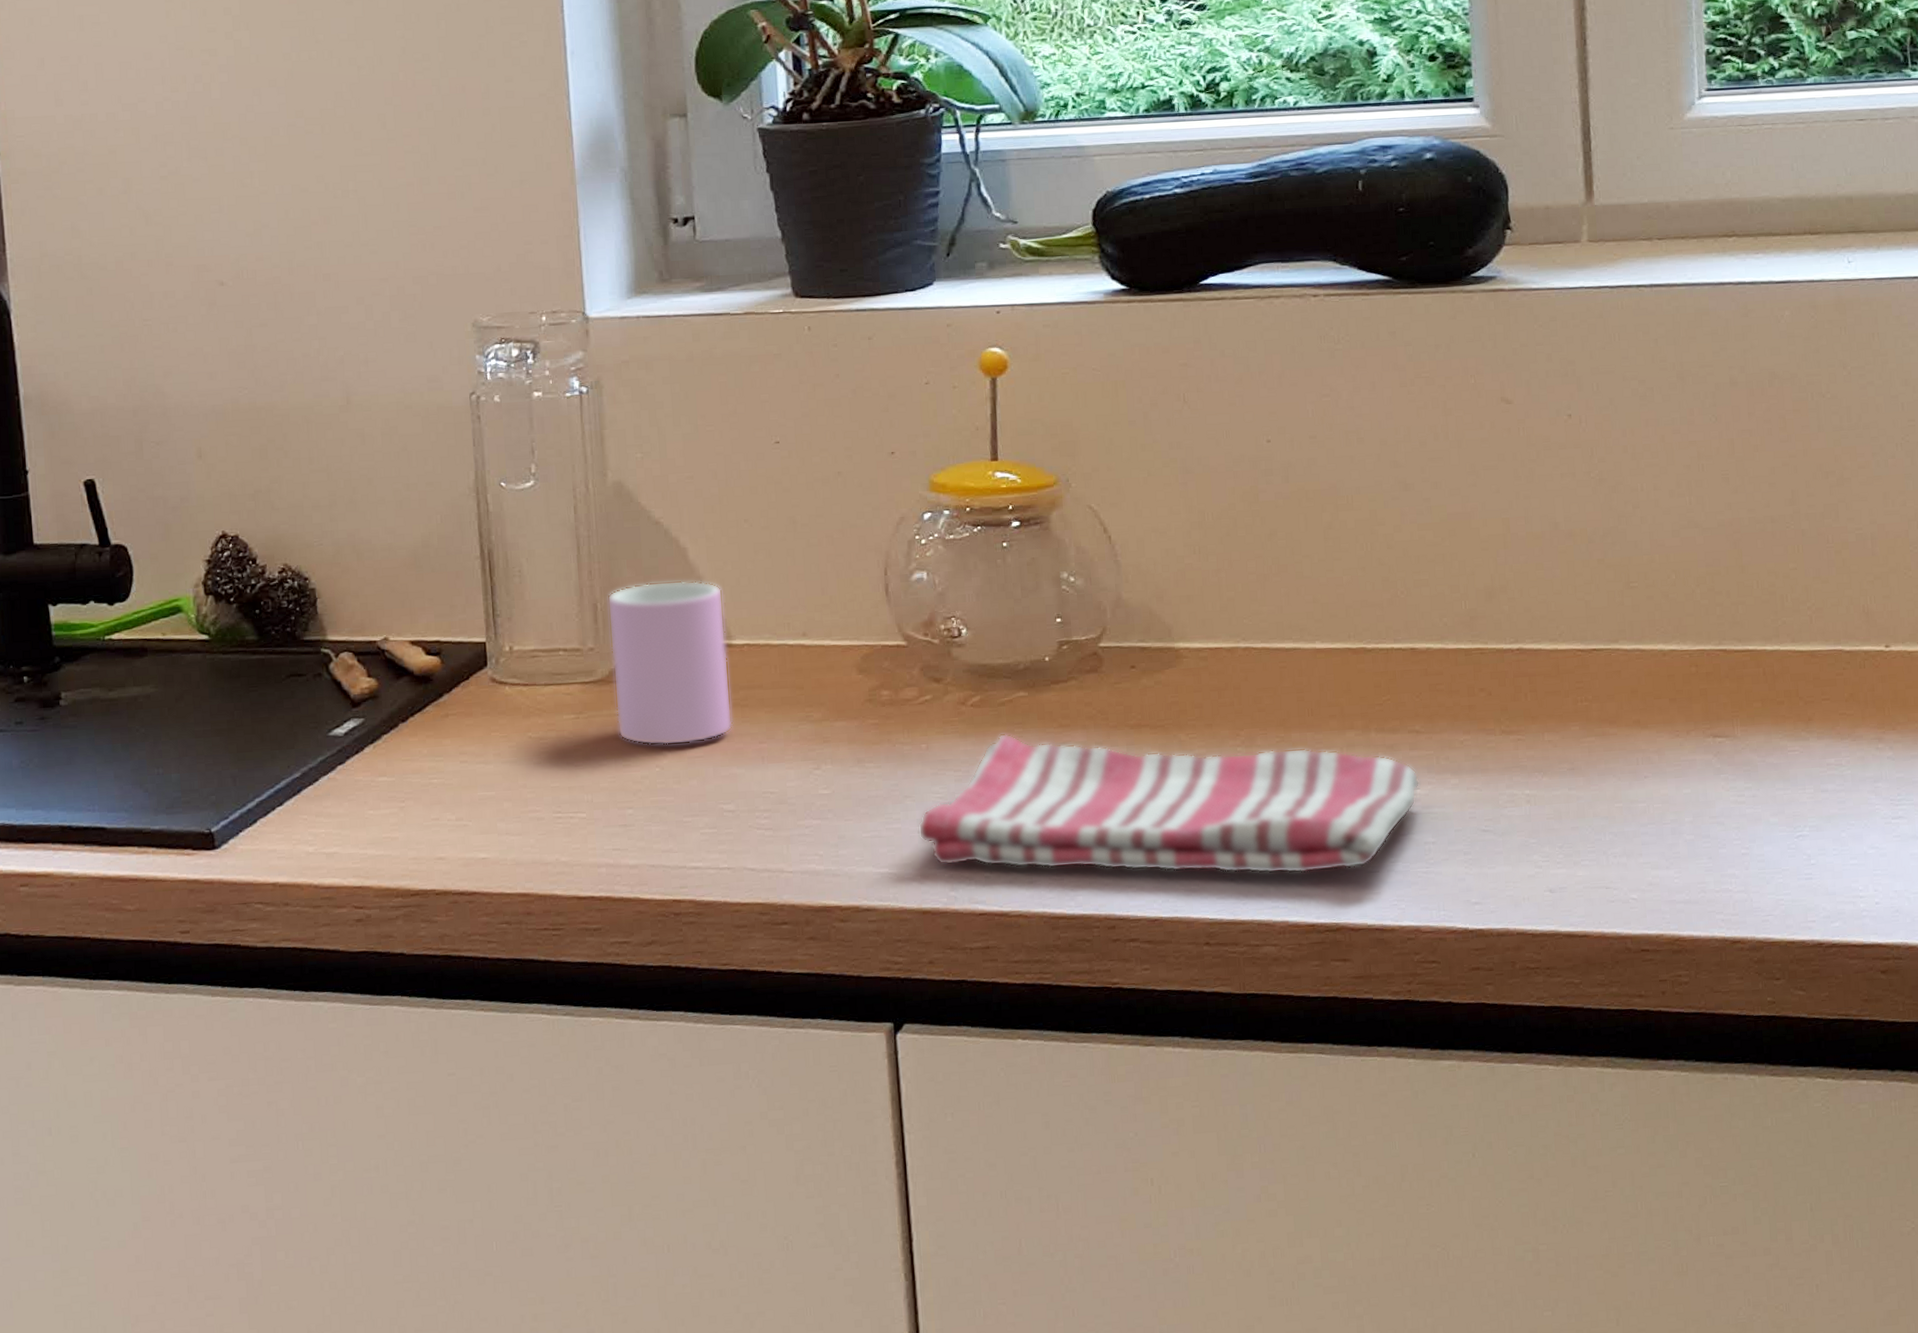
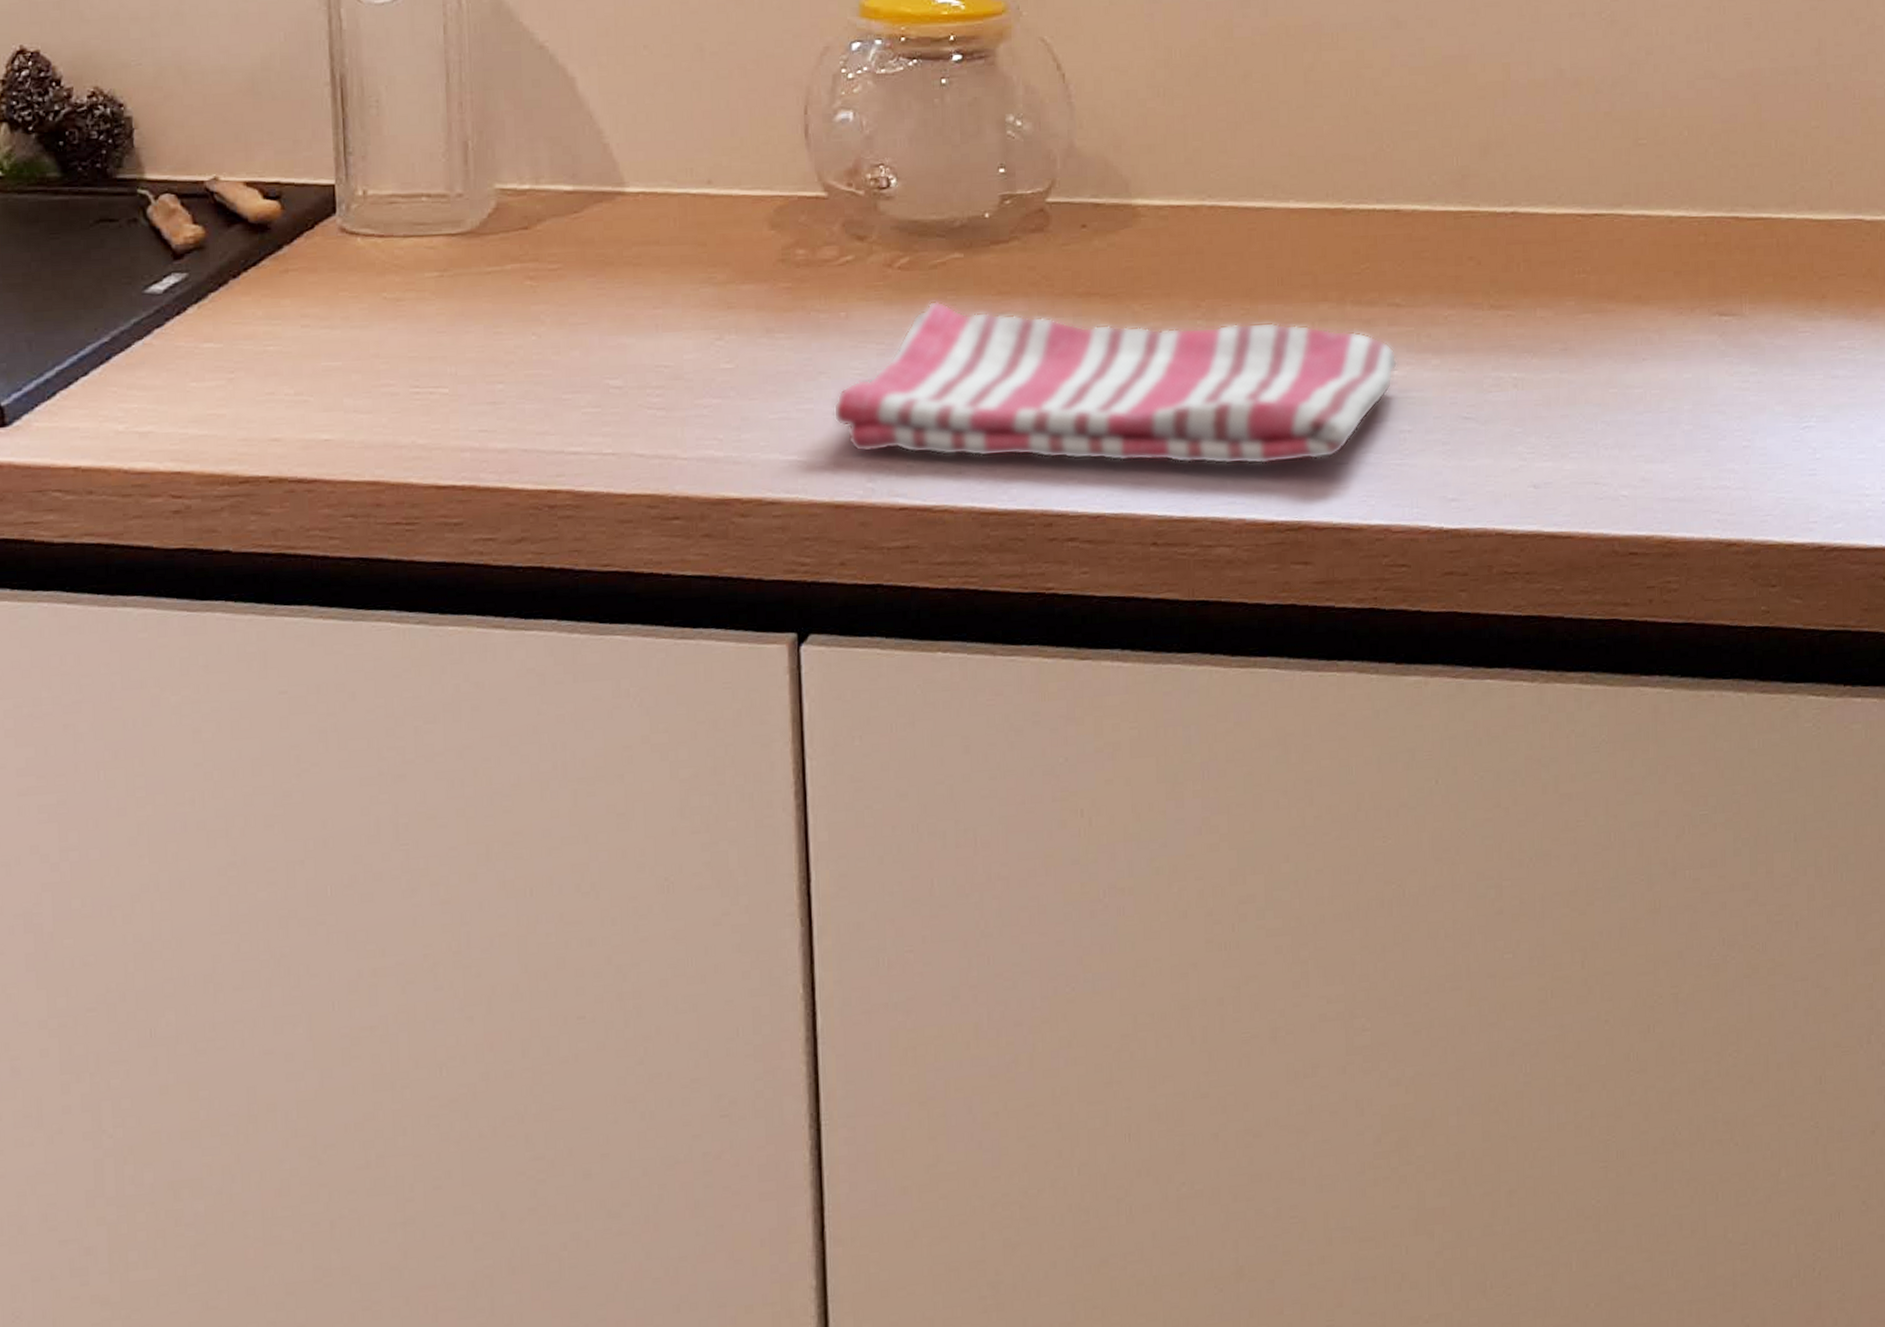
cup: present [607,580,733,746] -> none [480,115,623,310]

